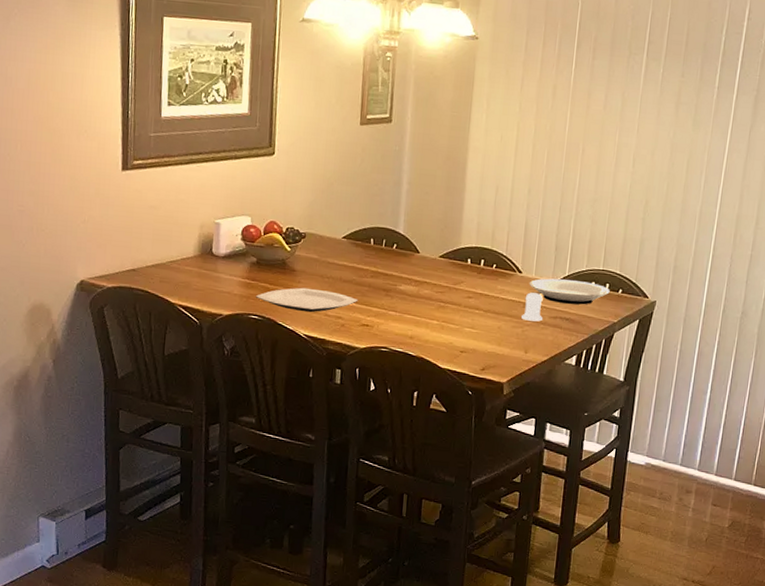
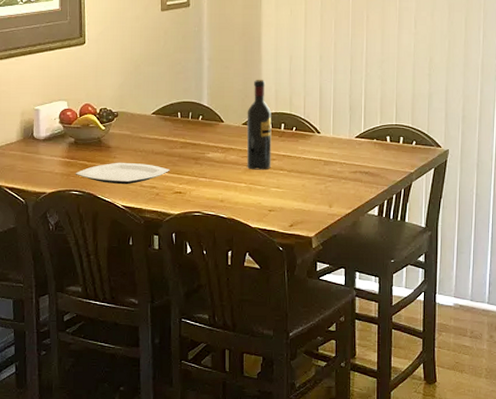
wine bottle: none [441,208,472,308] -> present [246,79,272,170]
salt shaker: present [521,292,543,322] -> none [324,151,343,177]
plate: present [530,278,610,305] -> none [329,136,404,158]

